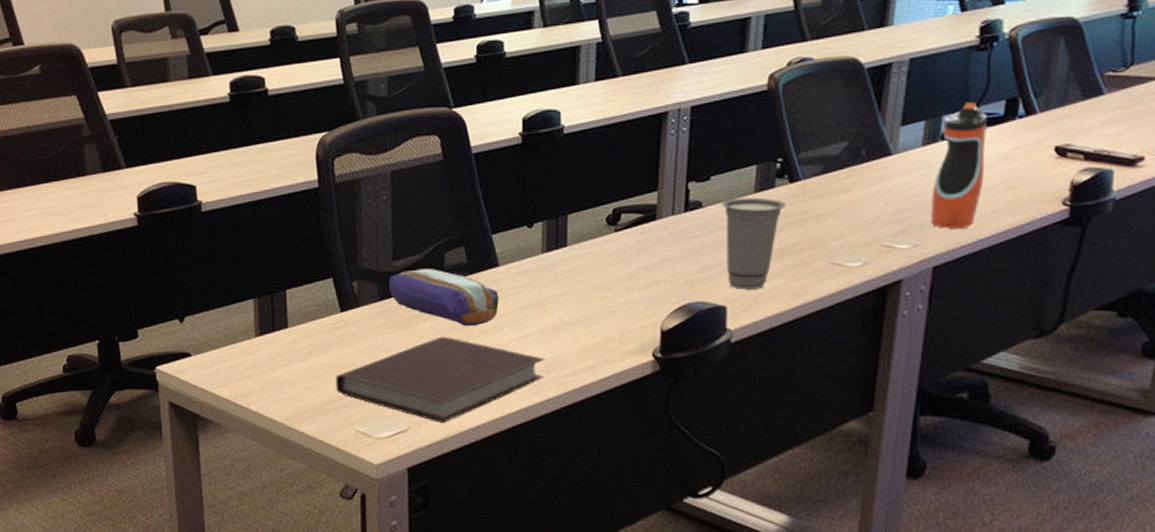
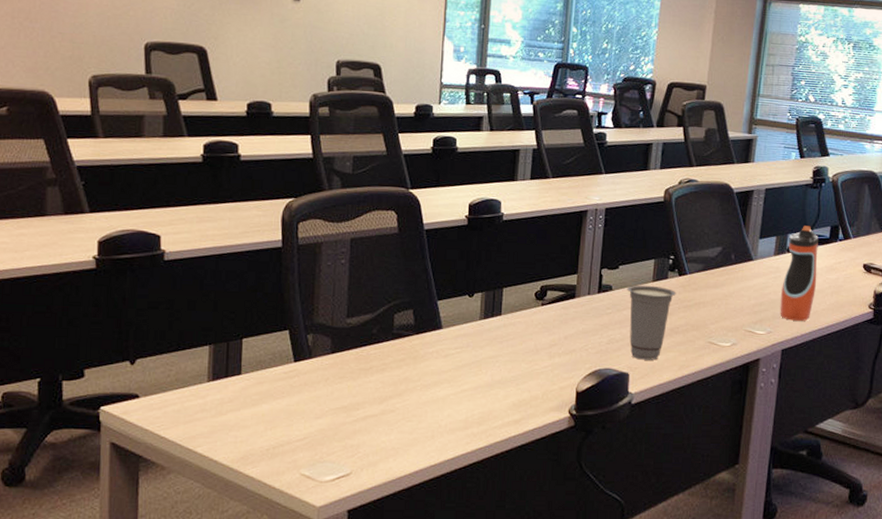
notebook: present [335,336,545,424] -> none [283,388,478,469]
pencil case: present [389,269,499,327] -> none [342,327,441,381]

